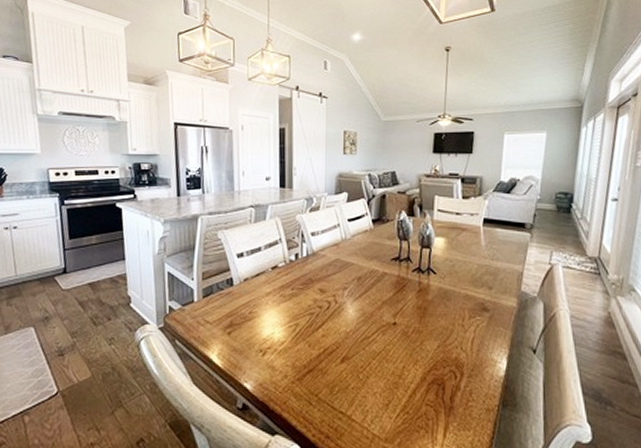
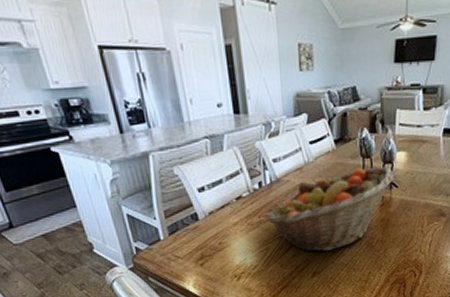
fruit basket: none [299,249,432,335] -> present [266,166,394,253]

